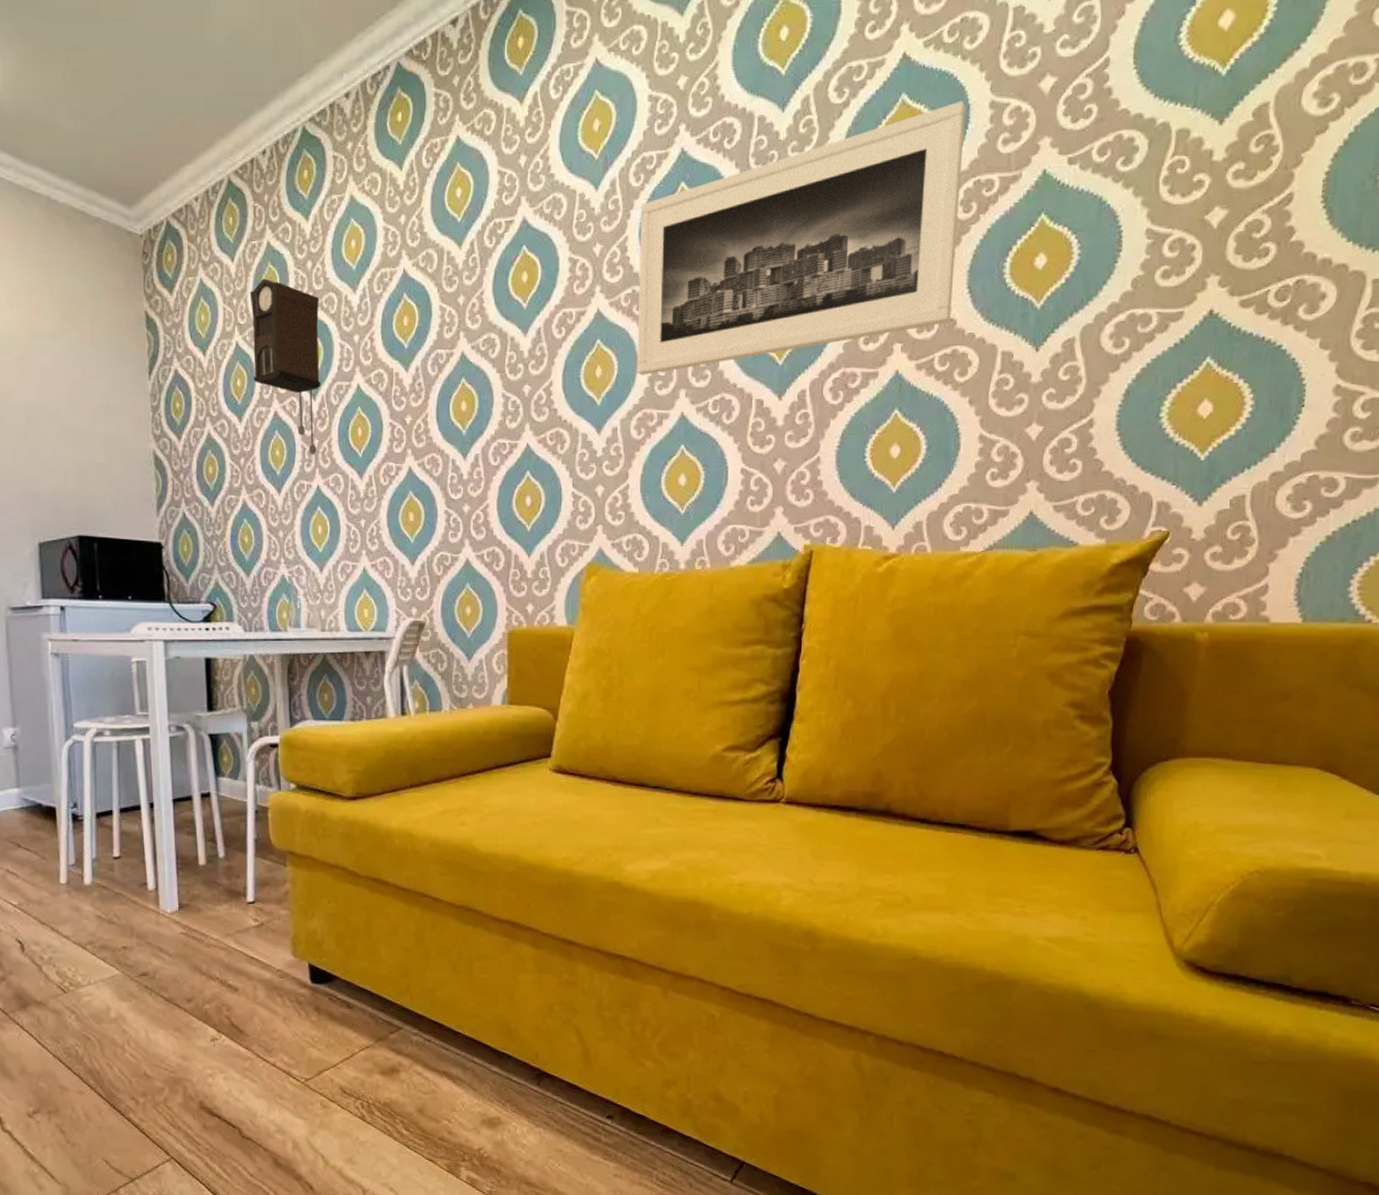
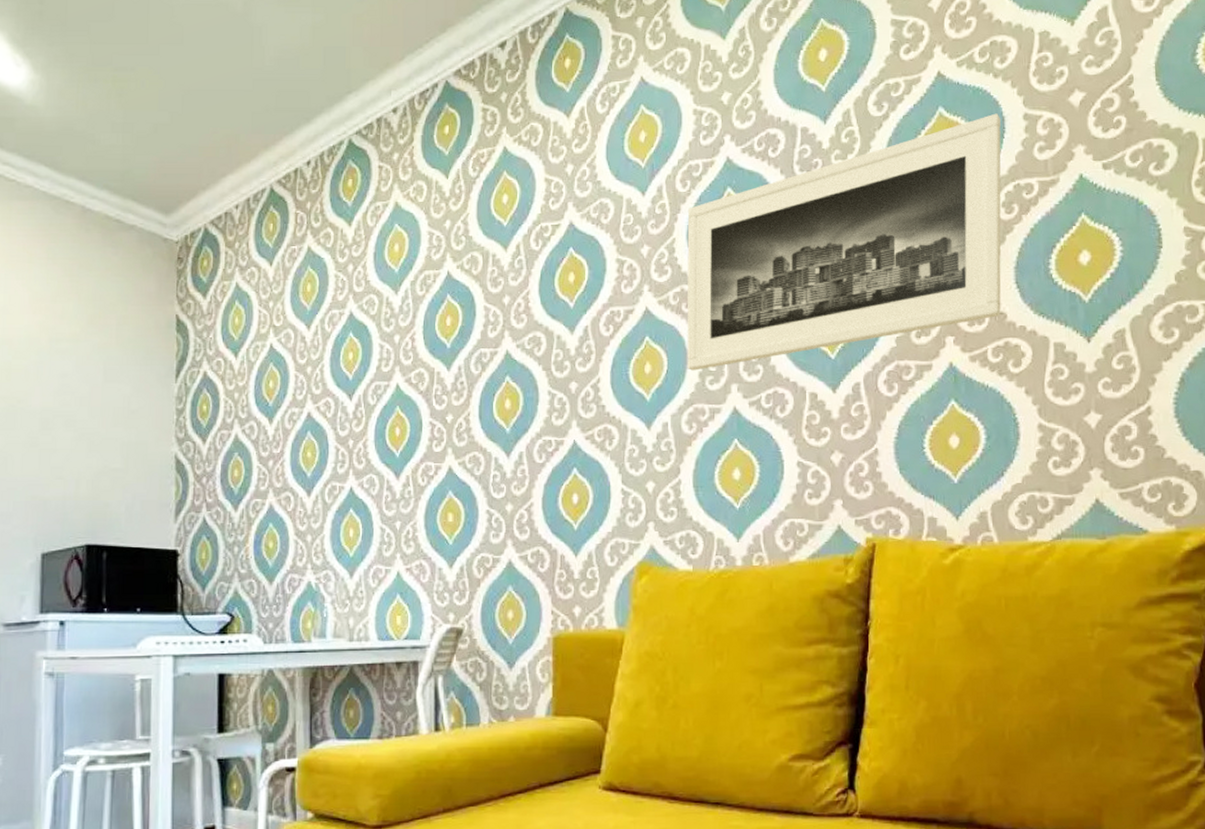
pendulum clock: present [249,278,321,455] -> none [286,282,360,456]

